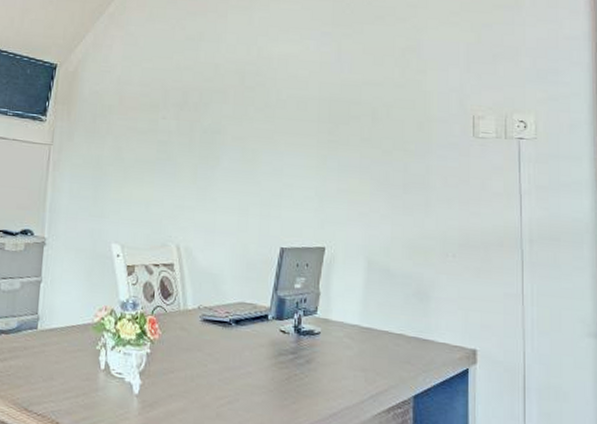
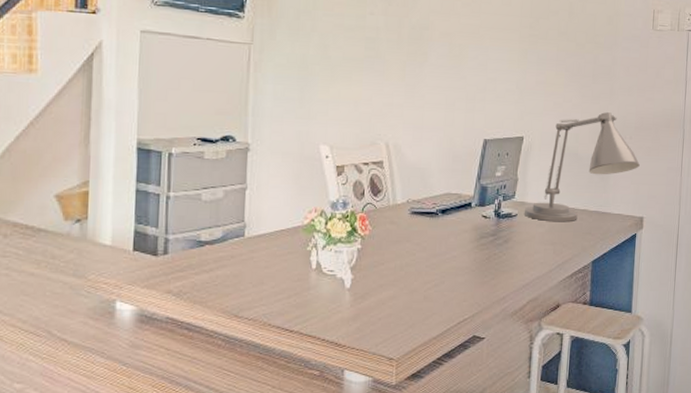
desk lamp: none [328,225,468,347] -> present [524,112,640,222]

